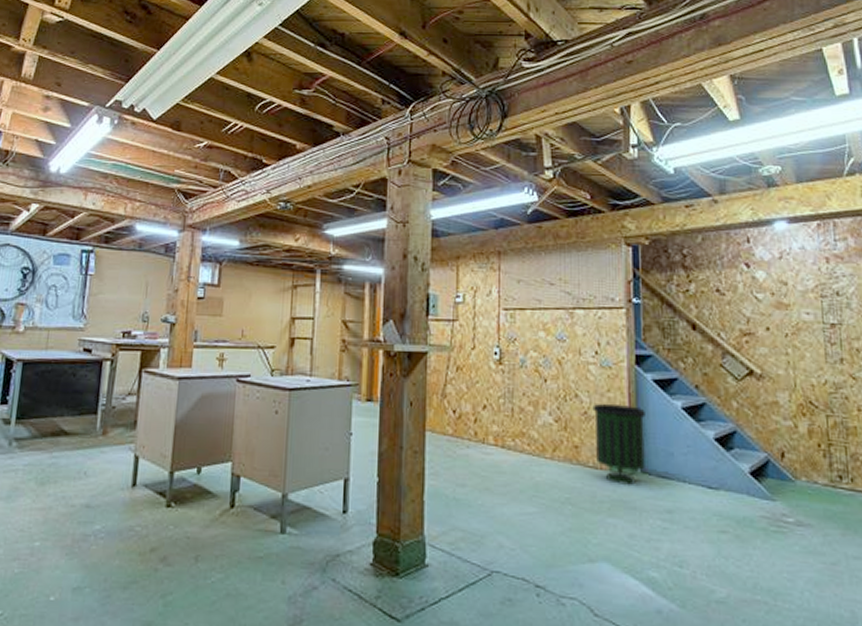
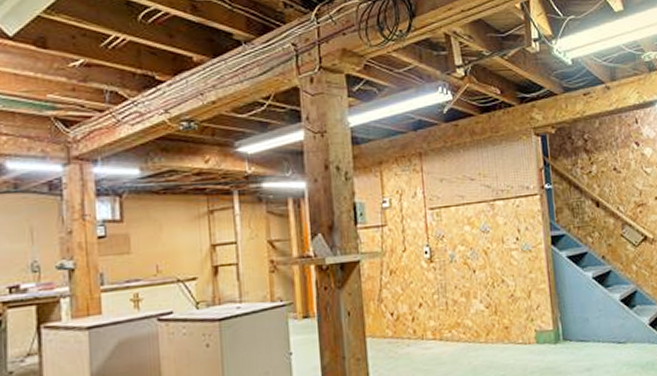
trash can: present [592,403,645,485] -> none [518,282,566,354]

